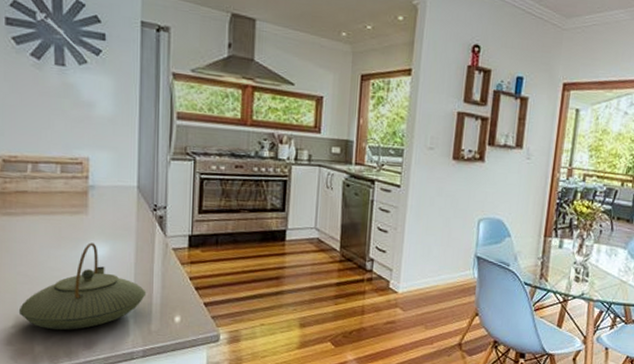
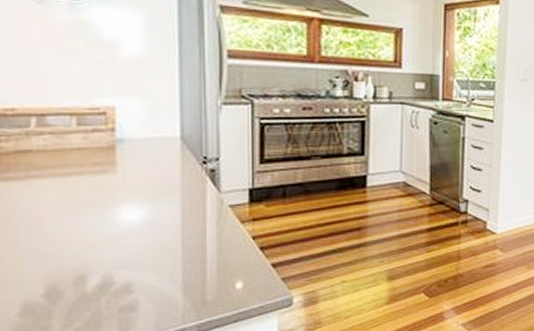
teapot: present [18,242,147,331] -> none [26,206,198,314]

